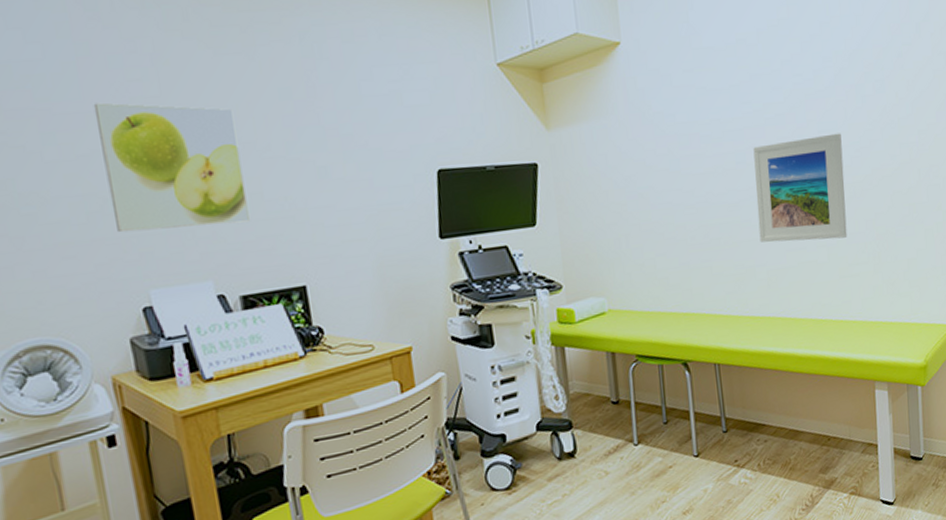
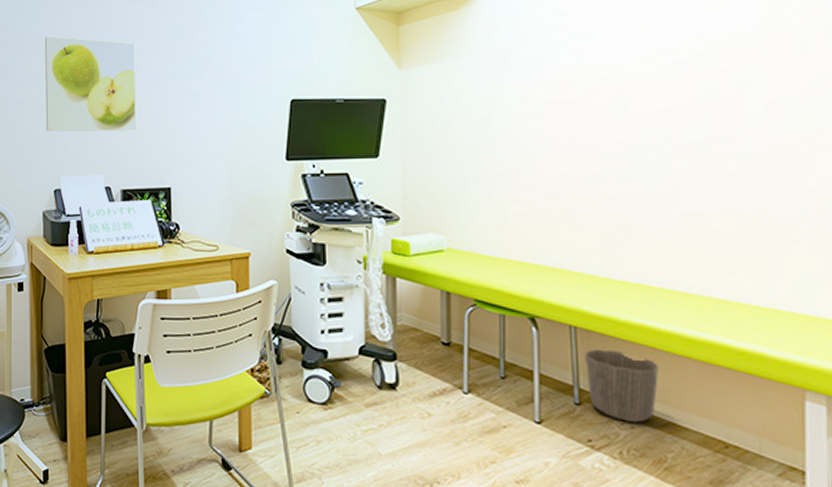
waste basket: none [727,377,781,438] -> present [585,348,659,423]
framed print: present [753,133,848,243] -> none [639,85,771,208]

